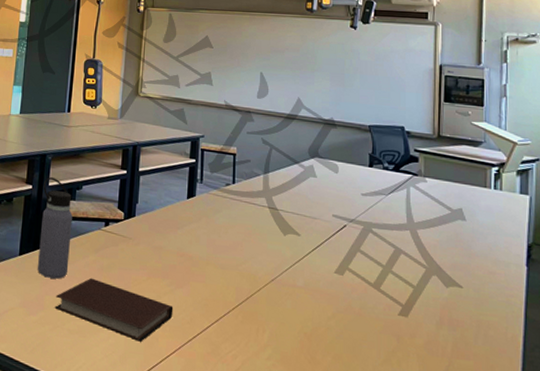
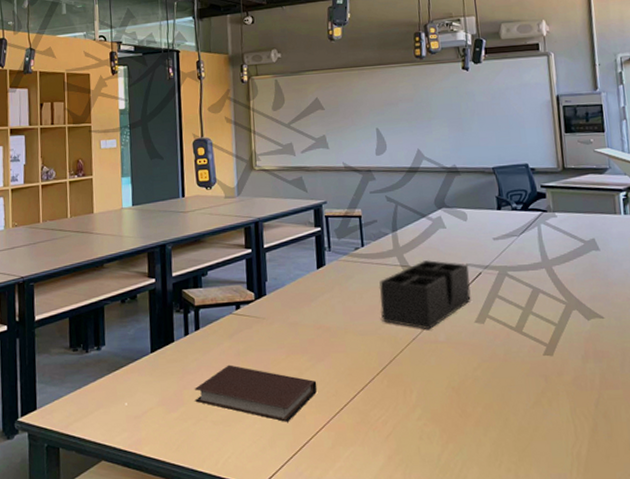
water bottle: present [37,177,73,279] -> none [166,267,204,372]
desk organizer: none [244,205,335,273] -> present [379,259,471,329]

